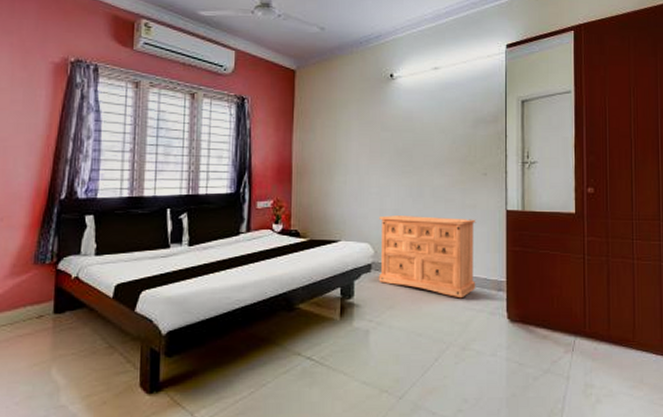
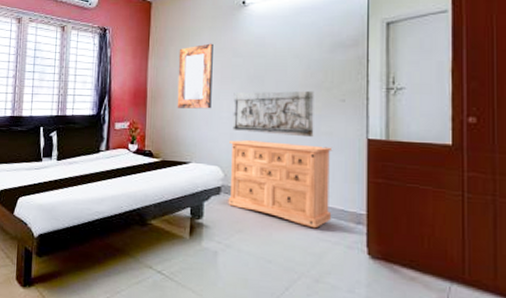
home mirror: none [324,116,362,185] -> present [177,43,213,109]
relief sculpture: none [382,165,459,211] -> present [233,90,314,138]

